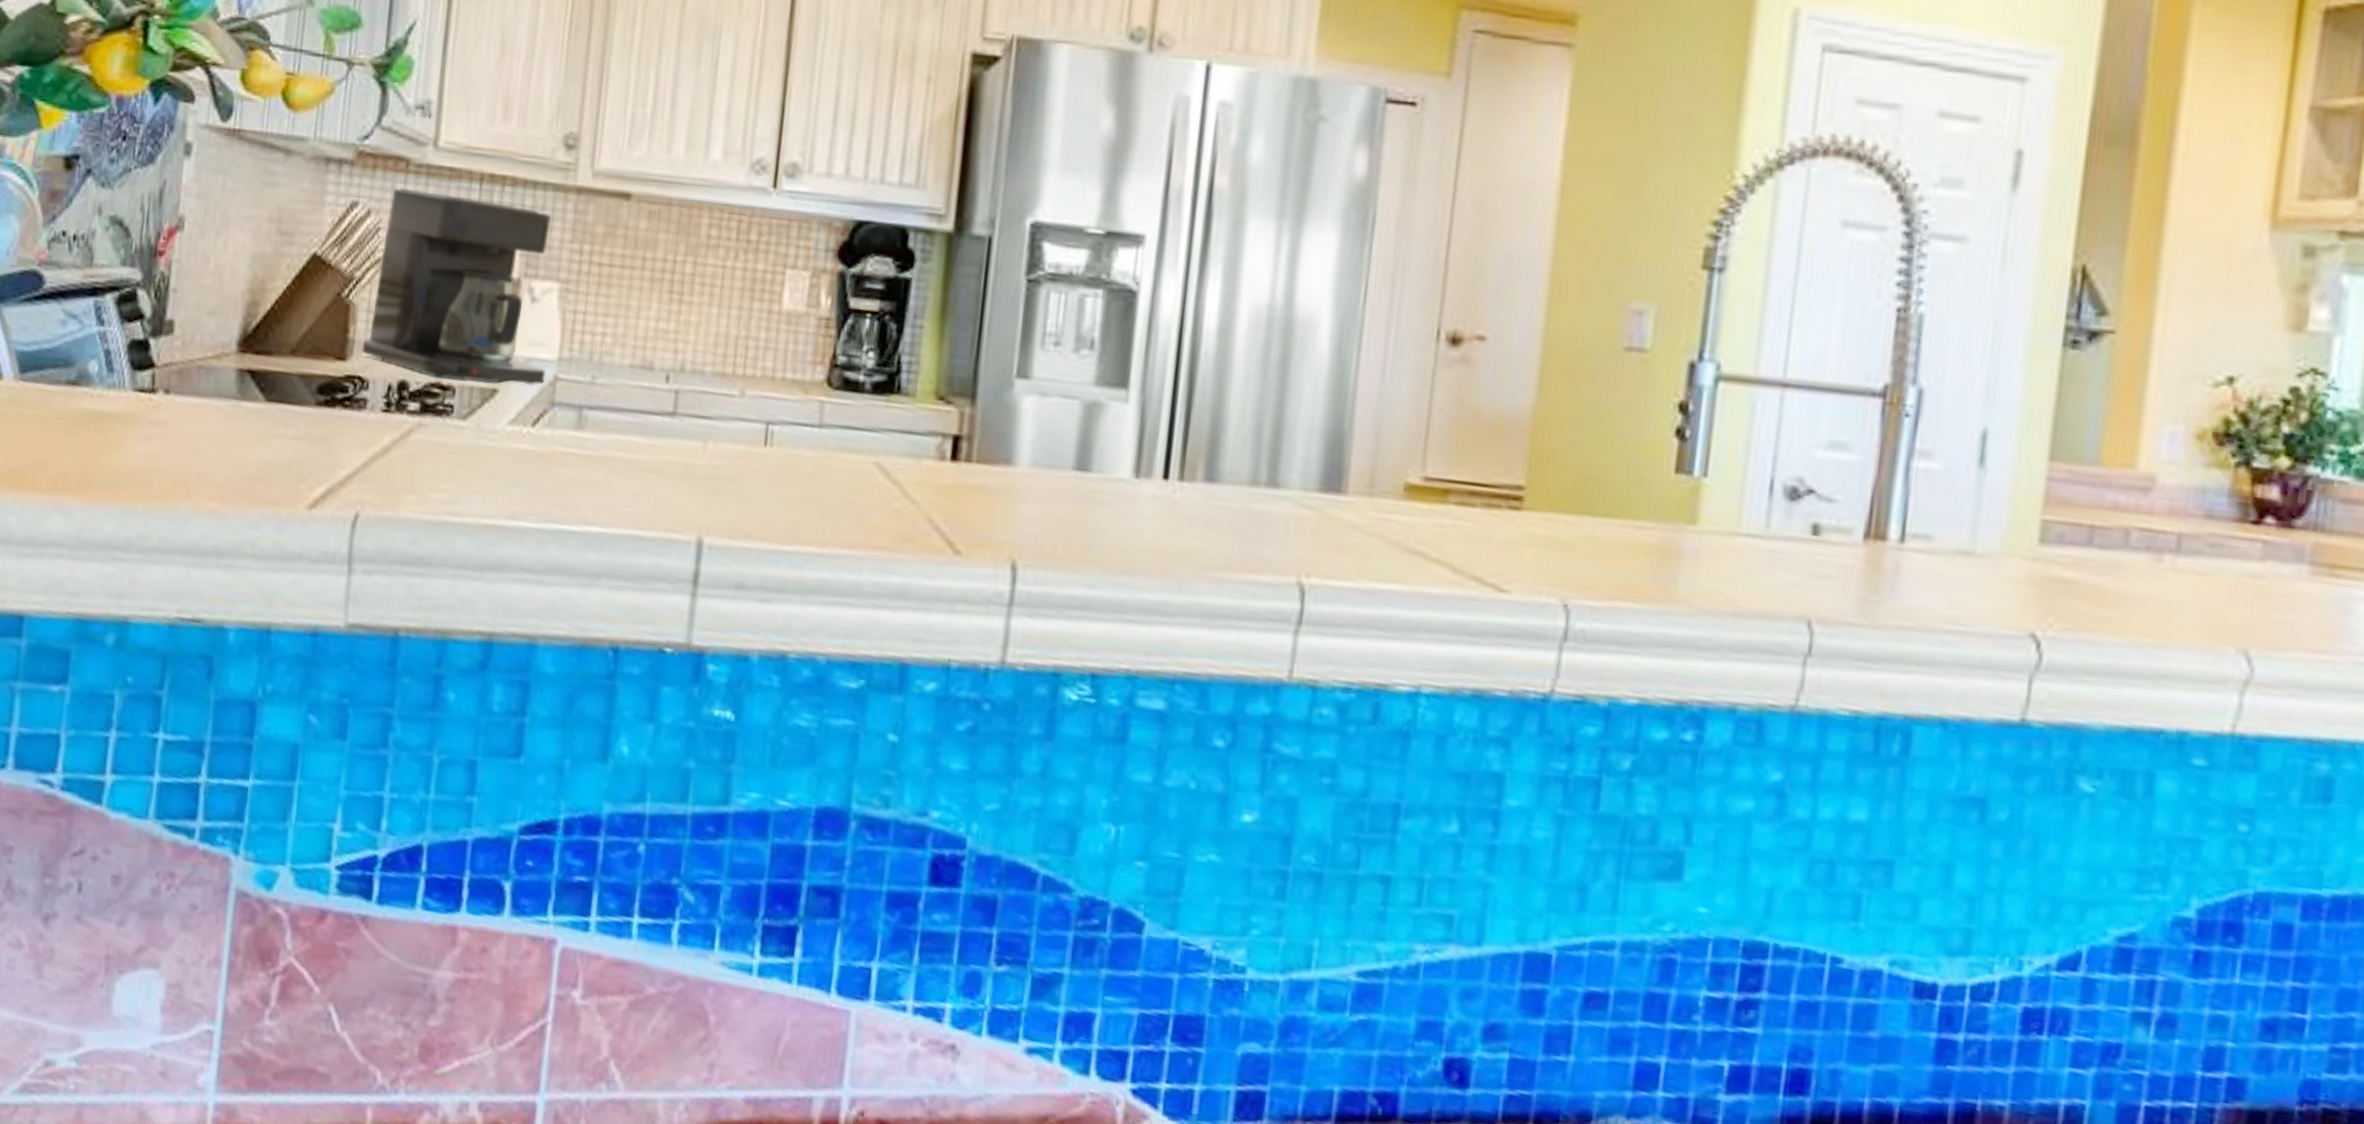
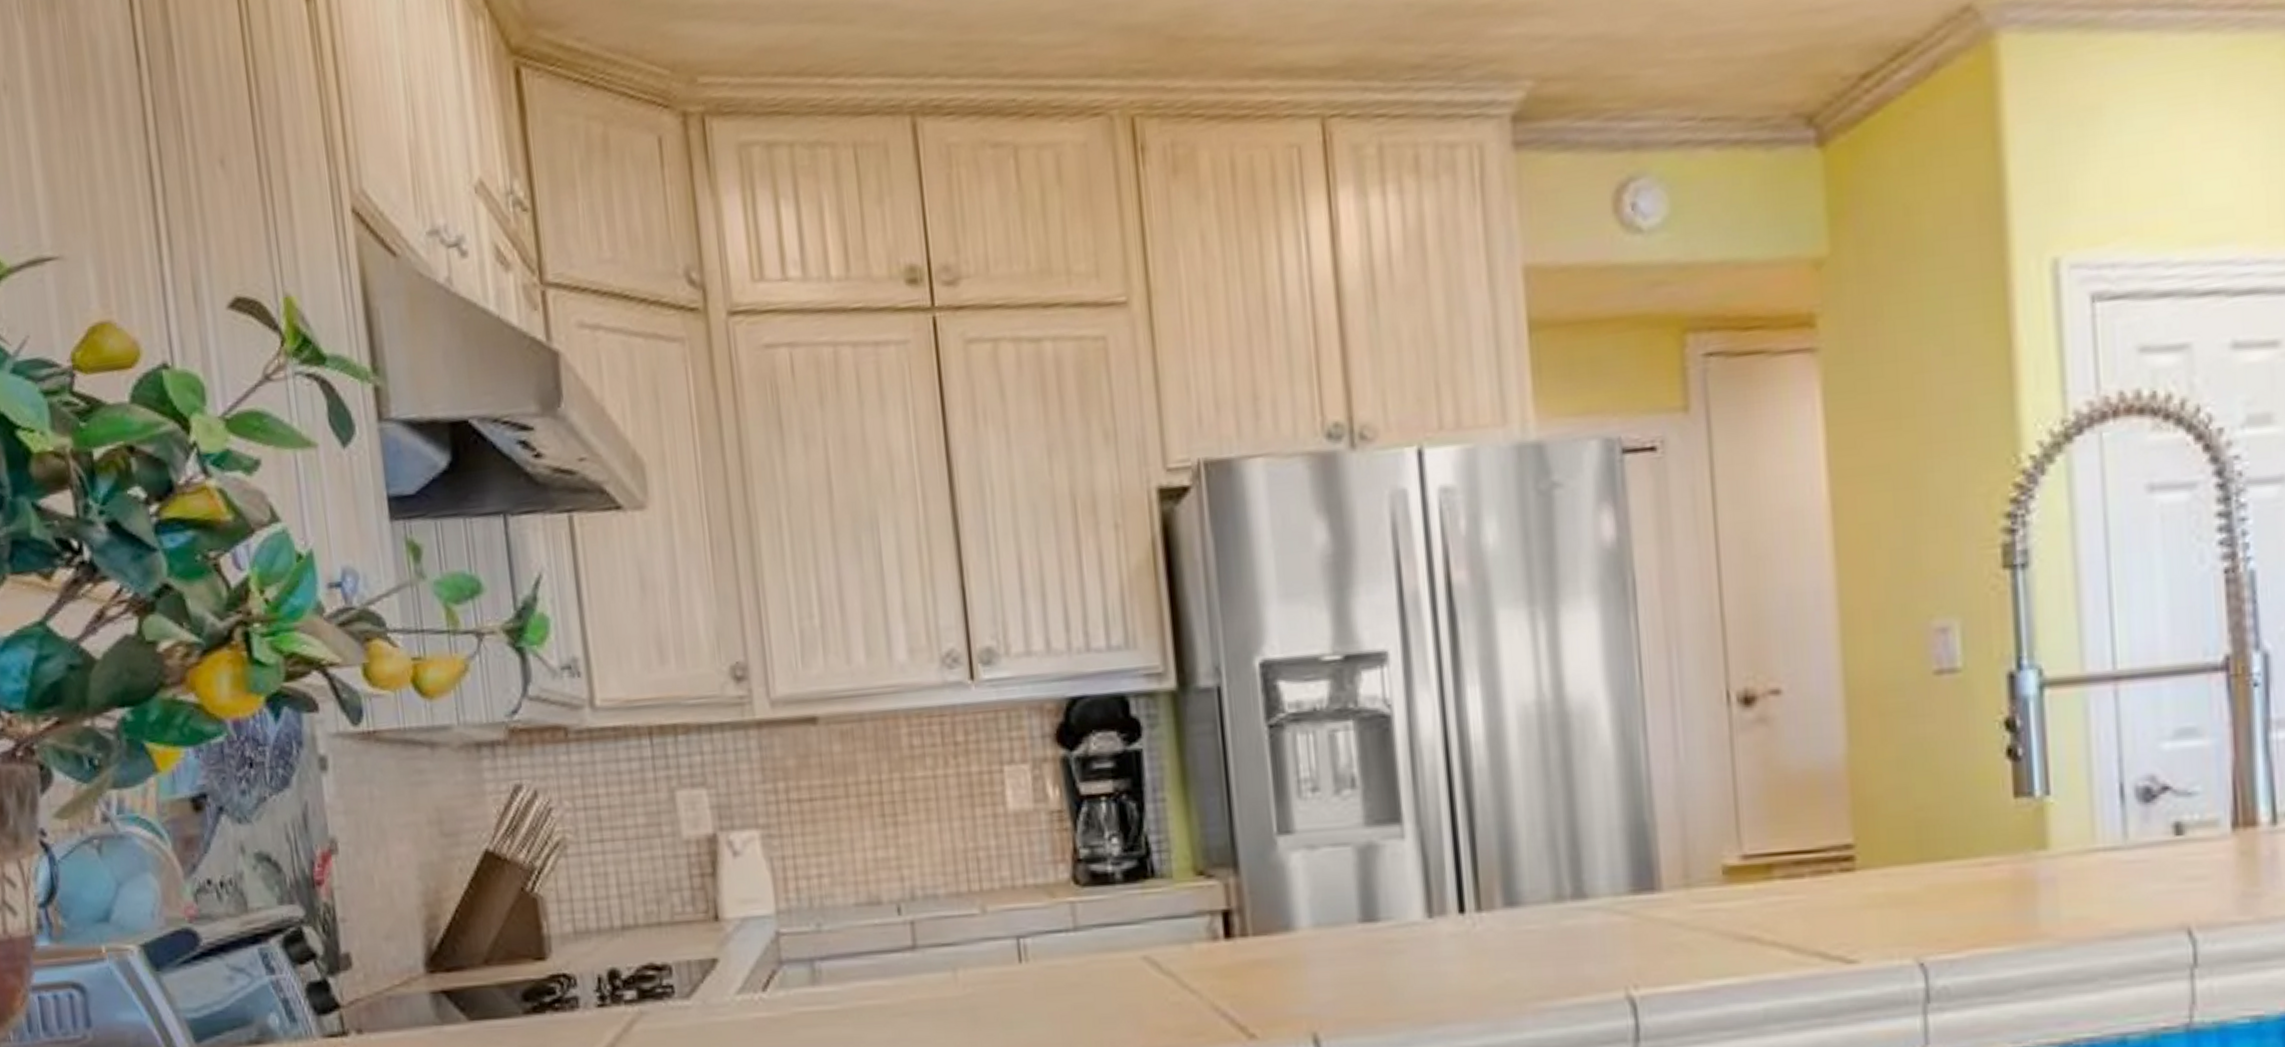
coffee maker: present [361,187,552,385] -> none [556,754,766,958]

